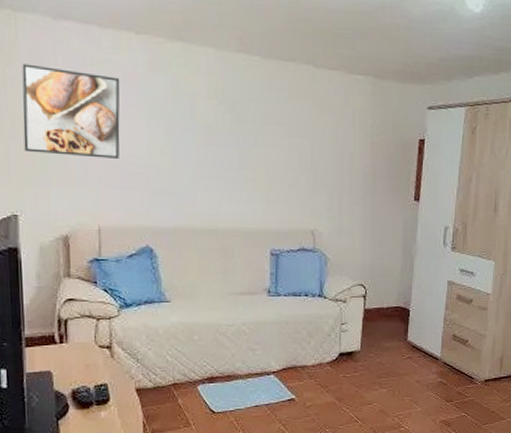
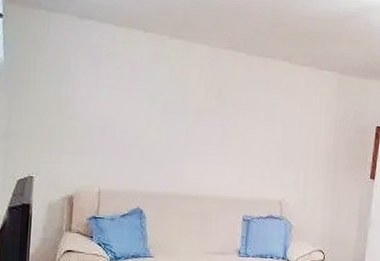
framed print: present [22,64,120,159] -> none [44,53,128,133]

